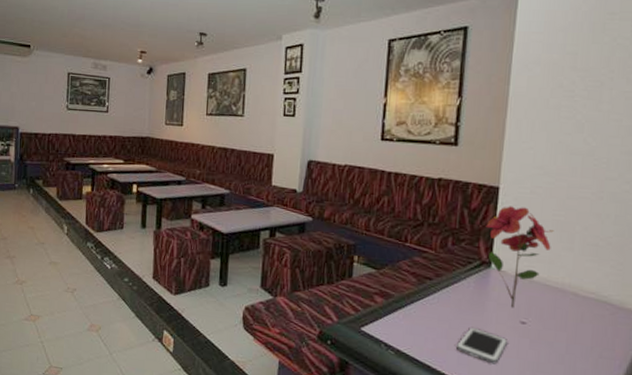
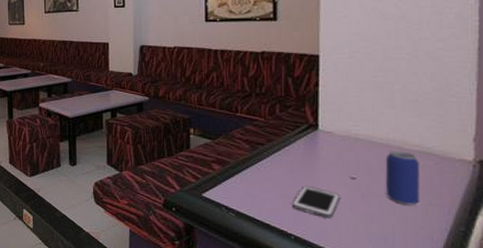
artificial flower: present [485,206,554,308] -> none [309,71,374,166]
beverage can: none [555,296,594,357] -> present [385,151,419,206]

